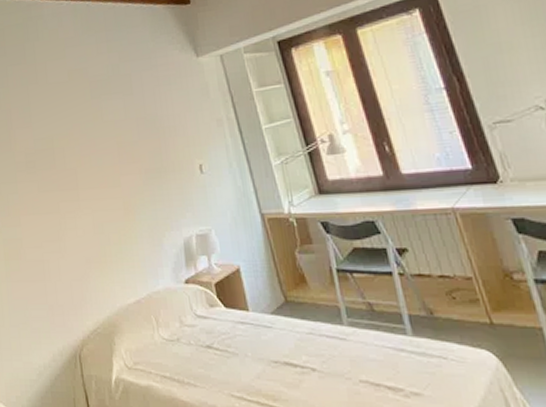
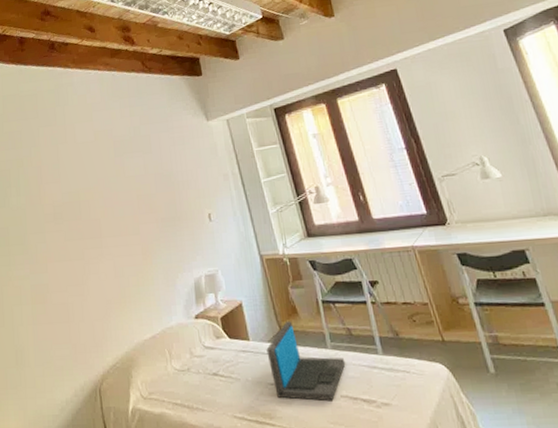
laptop: none [269,291,366,386] -> present [266,321,346,402]

